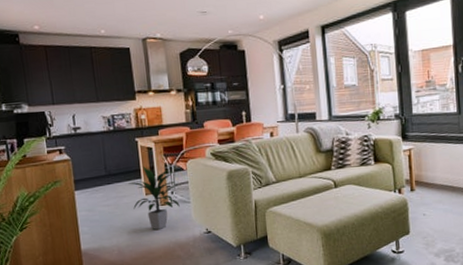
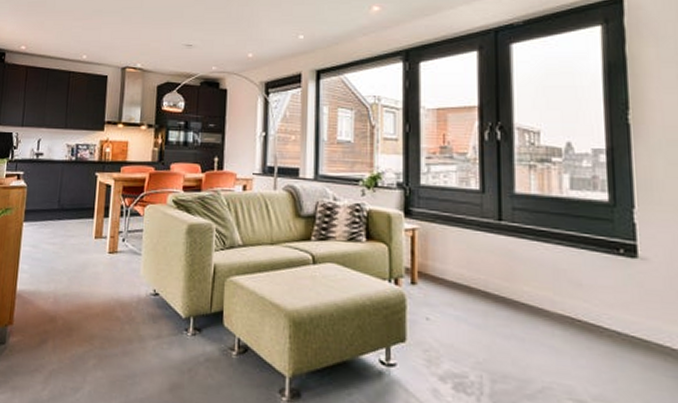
indoor plant: present [128,166,180,230] -> none [79,204,131,281]

